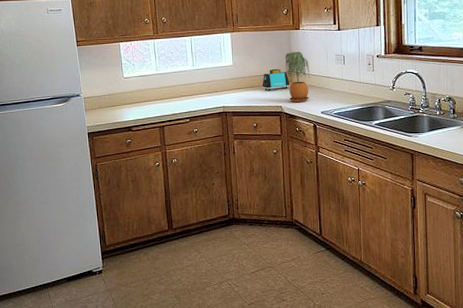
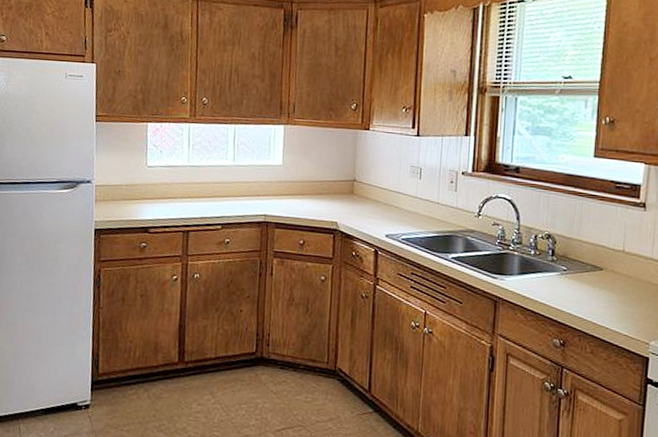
toaster: present [262,68,290,91] -> none [315,174,351,202]
potted plant: present [285,52,311,103] -> none [346,156,377,221]

